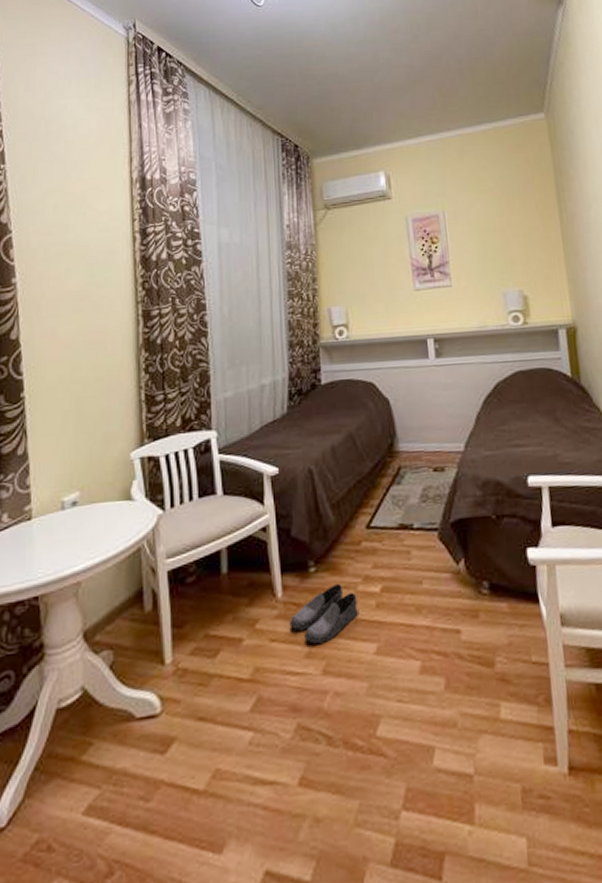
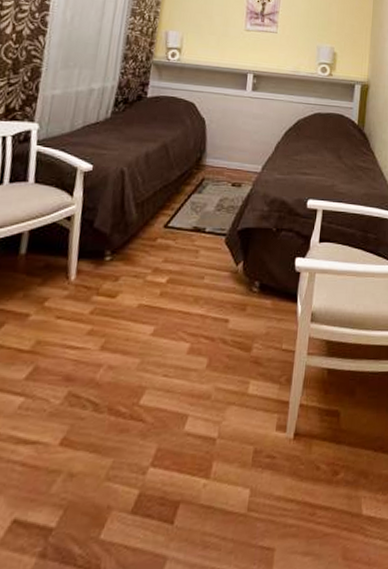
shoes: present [289,583,358,644] -> none [77,272,144,323]

